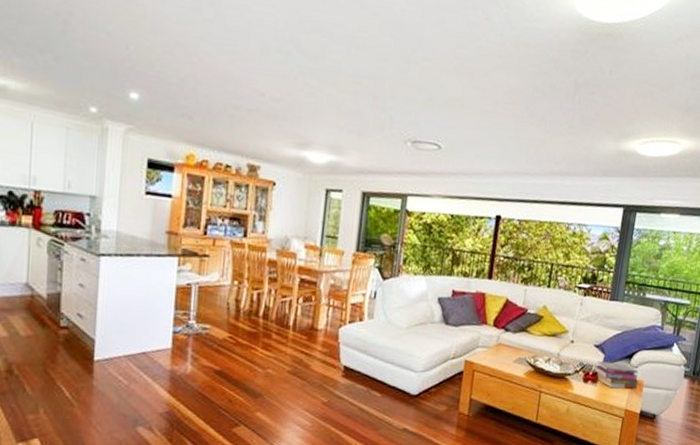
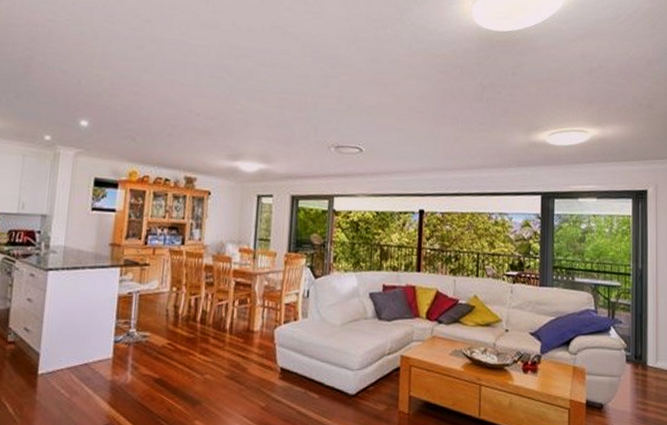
books: present [594,361,639,390] -> none [532,349,580,378]

